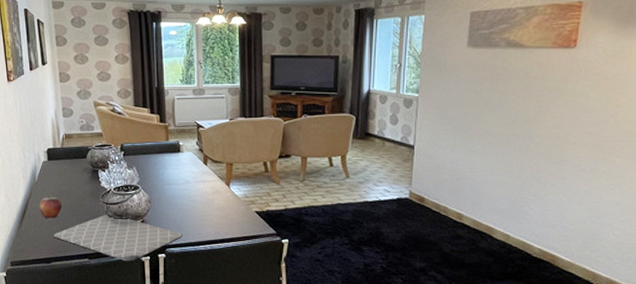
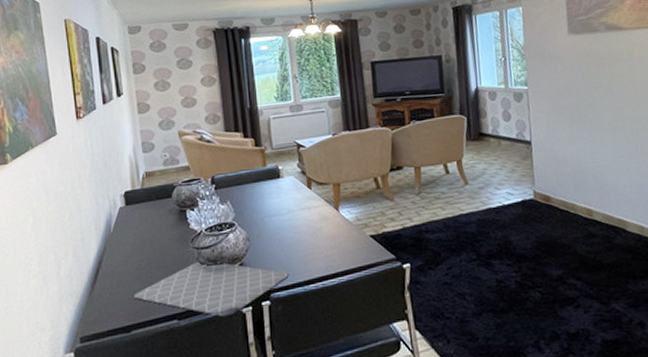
fruit: present [39,196,62,218] -> none [116,248,143,276]

